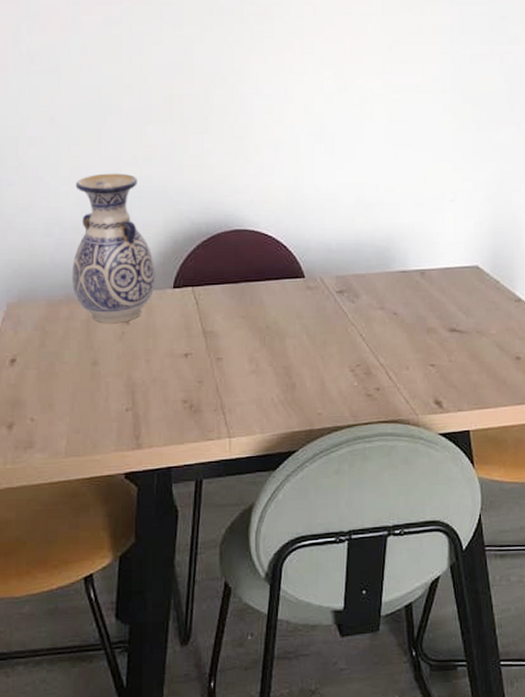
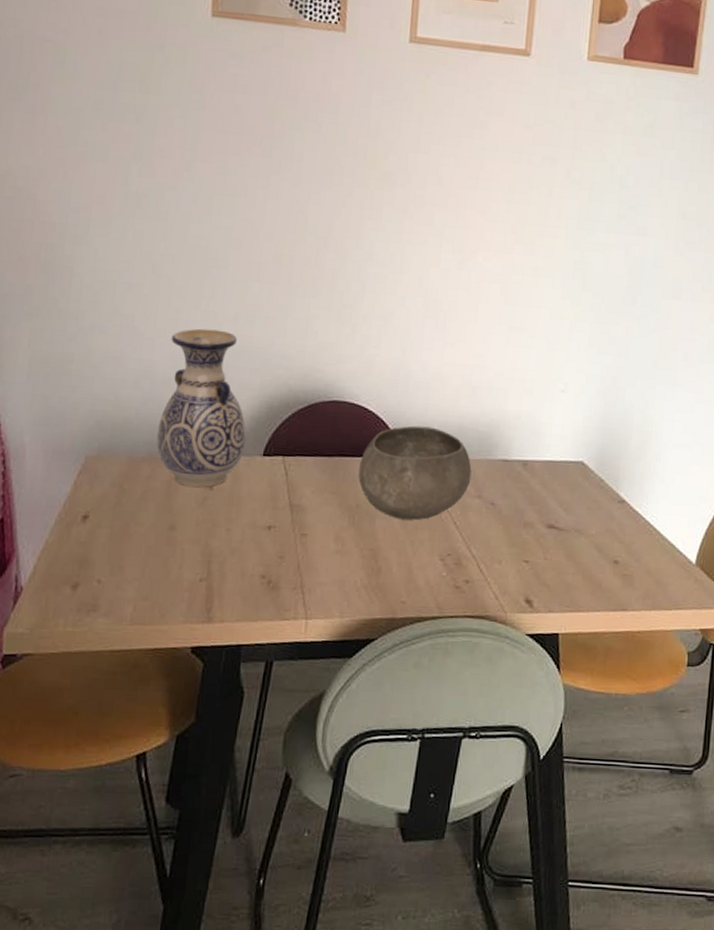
bowl: none [265,246,372,336] -> present [358,425,472,521]

